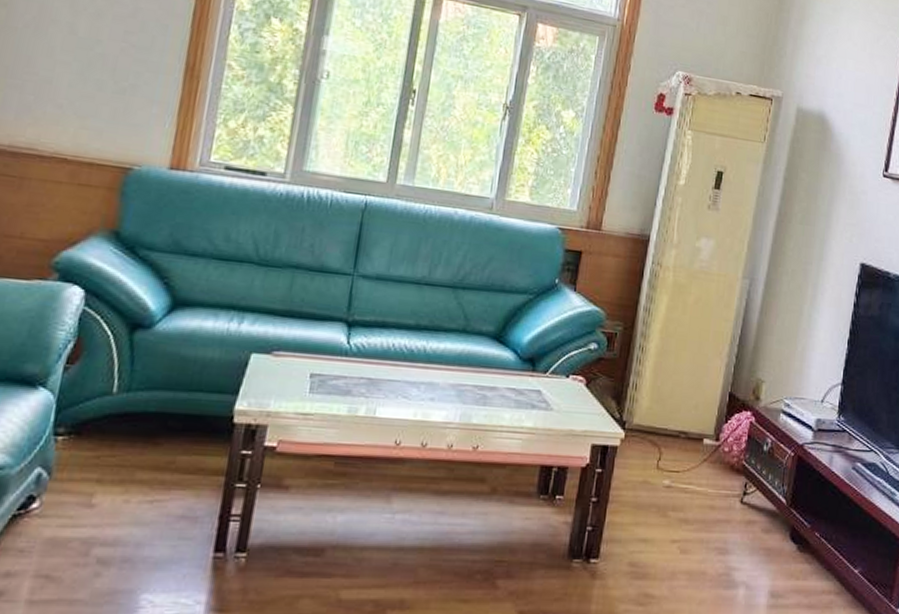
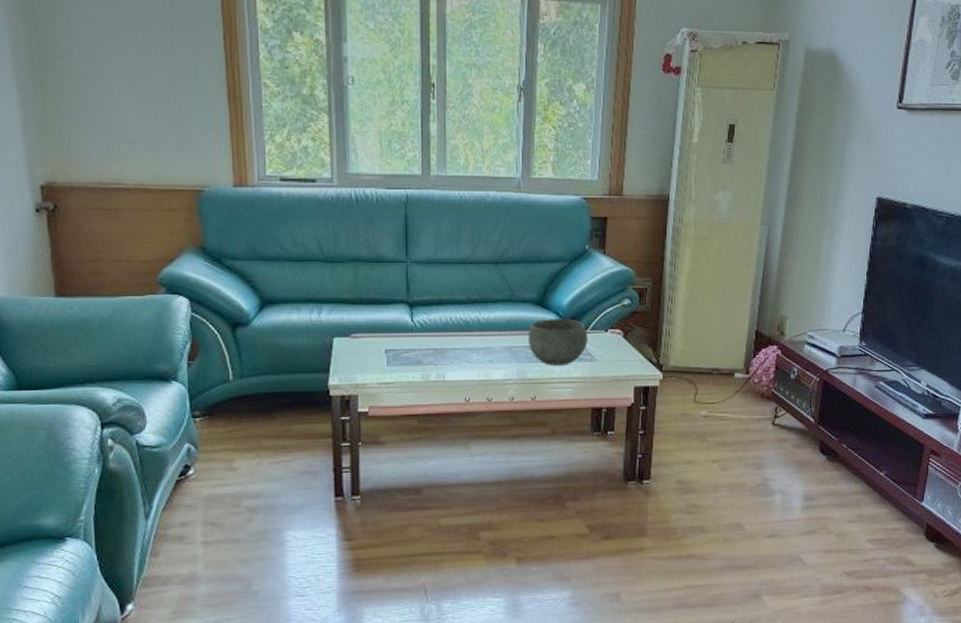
bowl: none [478,356,547,412] -> present [529,319,588,366]

